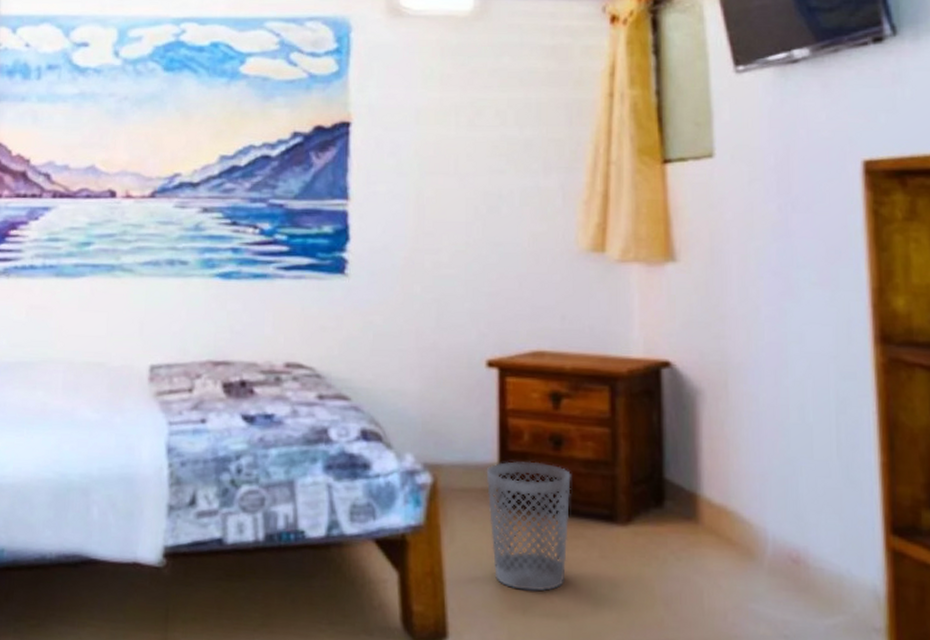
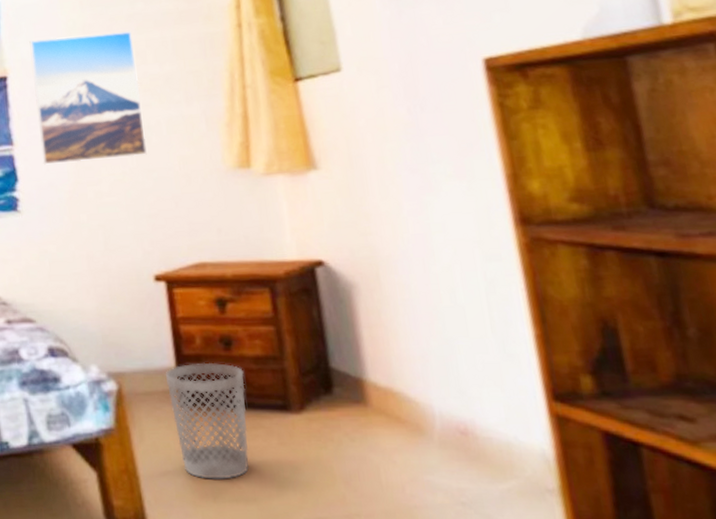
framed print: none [378,84,496,227] -> present [29,31,147,165]

